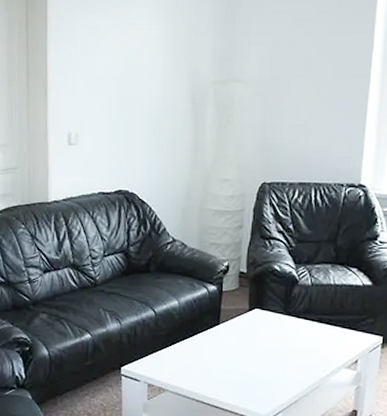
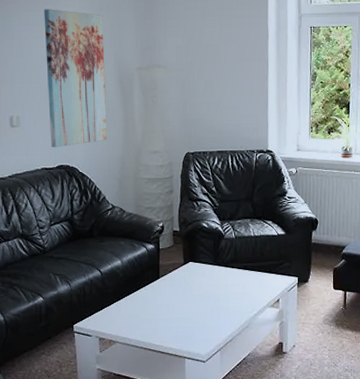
wall art: none [110,11,178,171] -> present [44,9,107,148]

